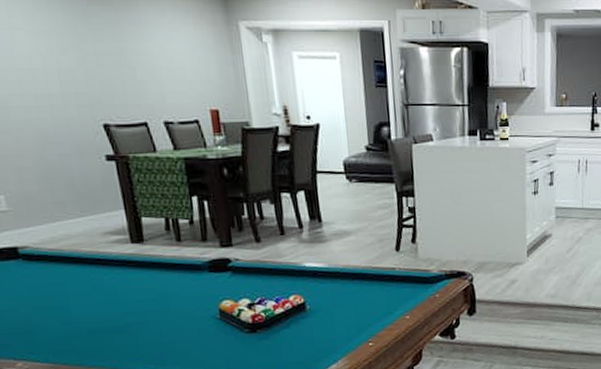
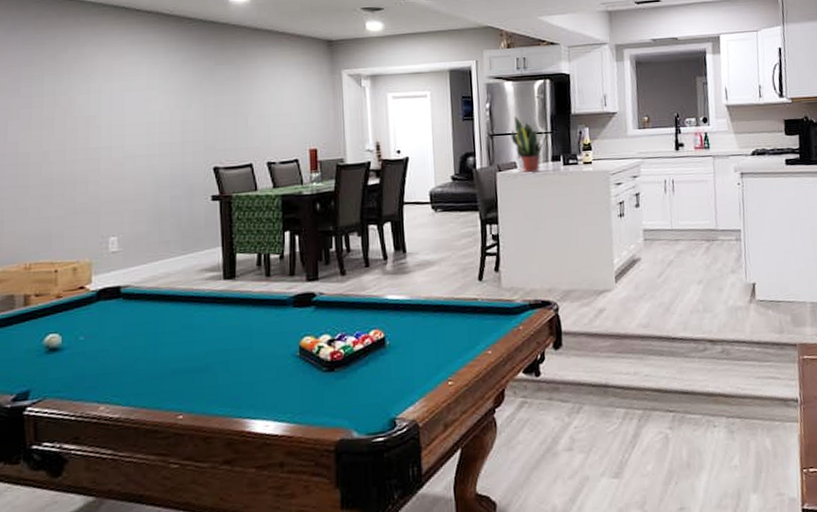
potted plant: none [426,85,466,147] -> present [510,115,549,173]

